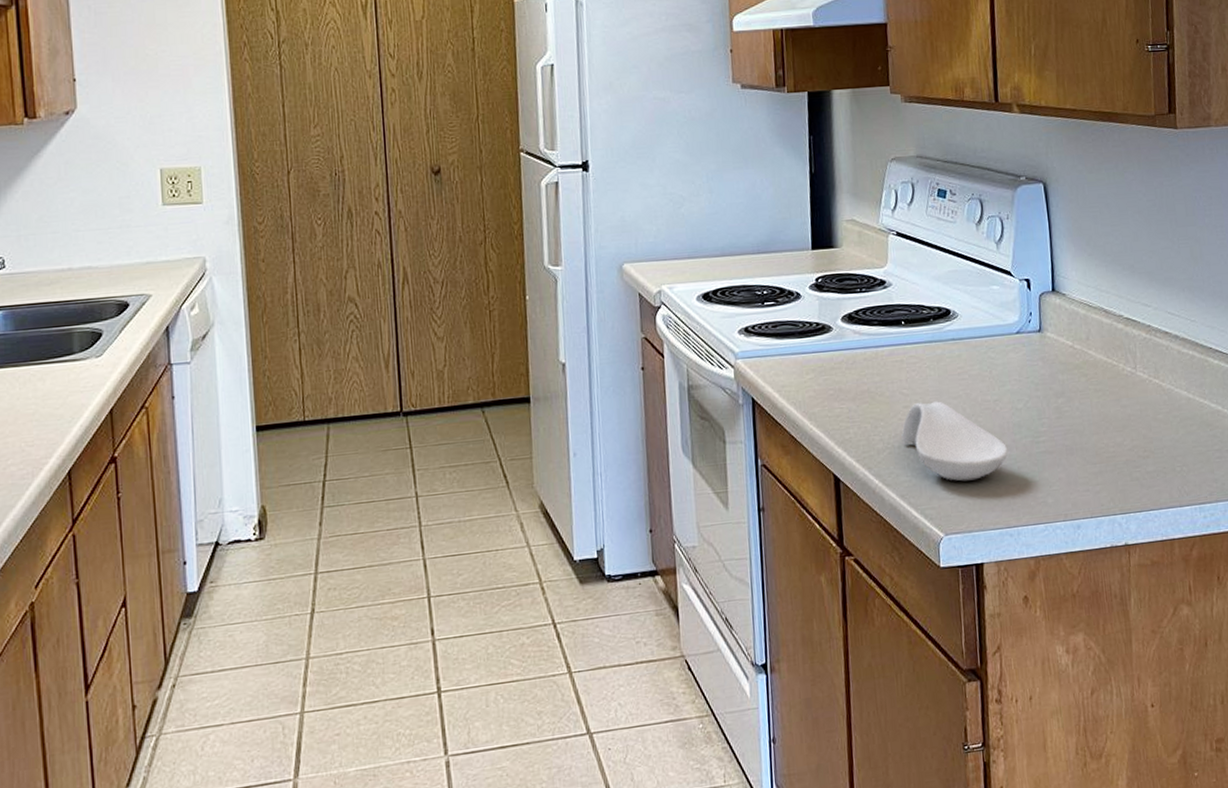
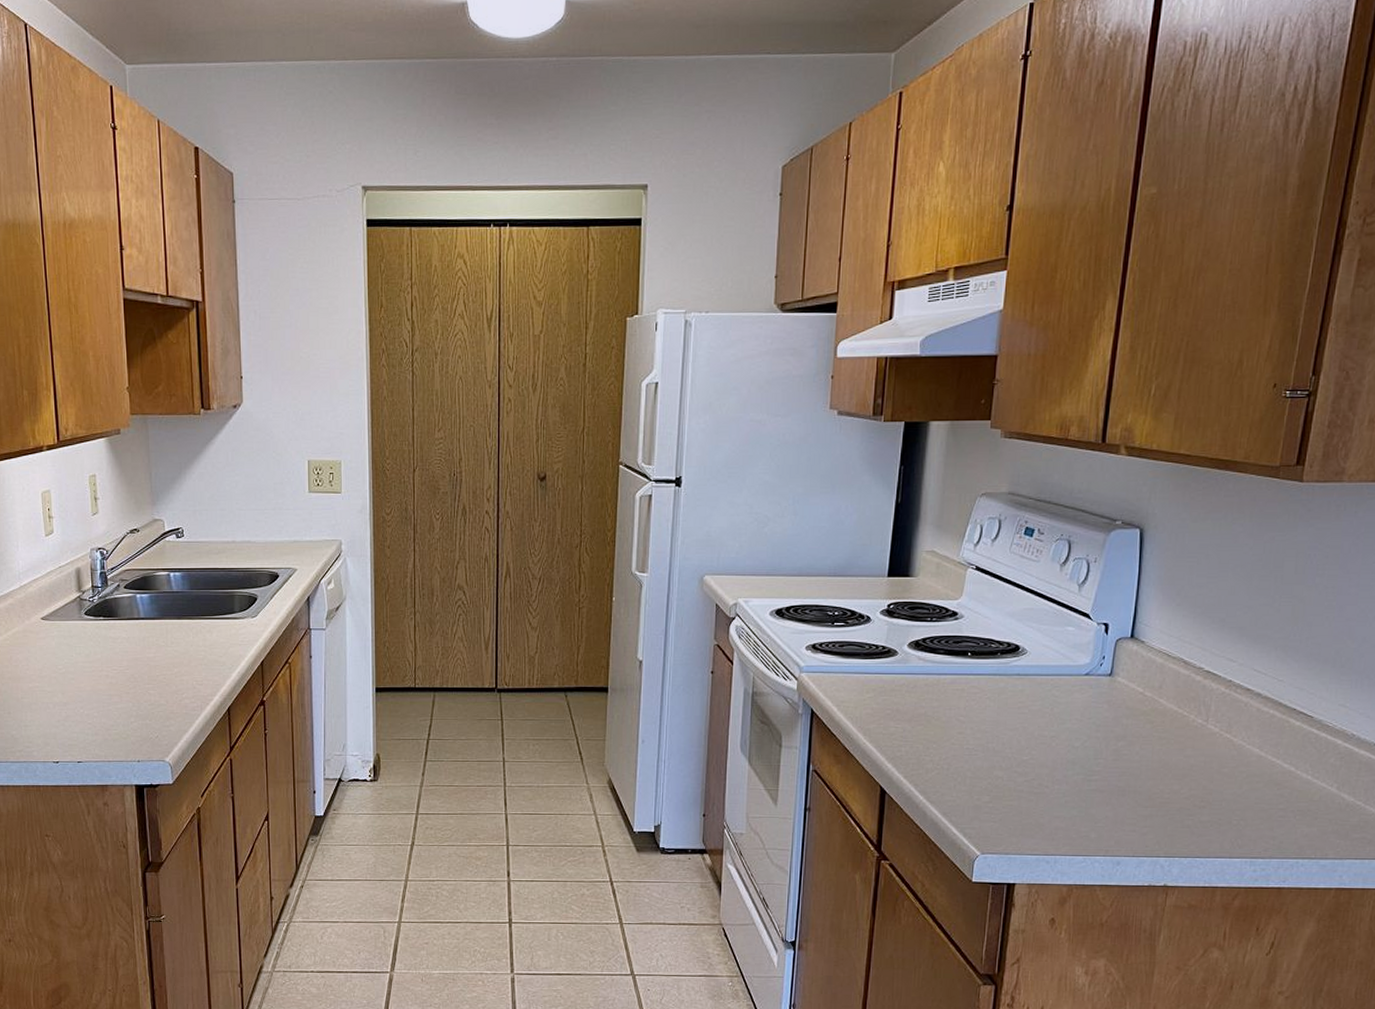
spoon rest: present [901,401,1009,482] -> none [952,731,1058,808]

